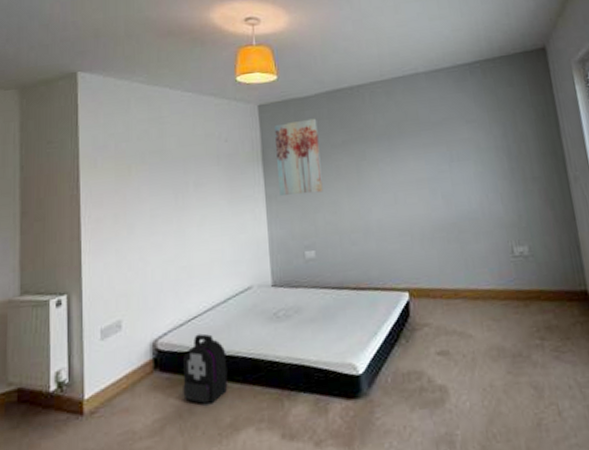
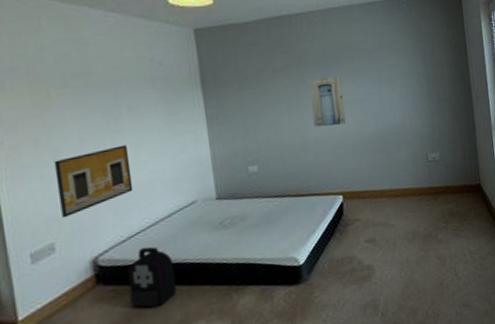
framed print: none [128,222,194,295] -> present [54,145,134,219]
wall art: present [275,118,323,196] -> none [213,44,264,117]
wall art: none [370,152,412,210] -> present [309,76,346,127]

